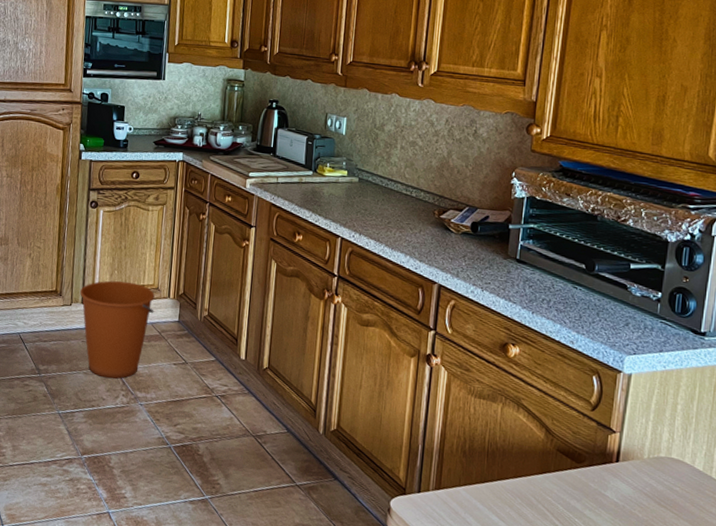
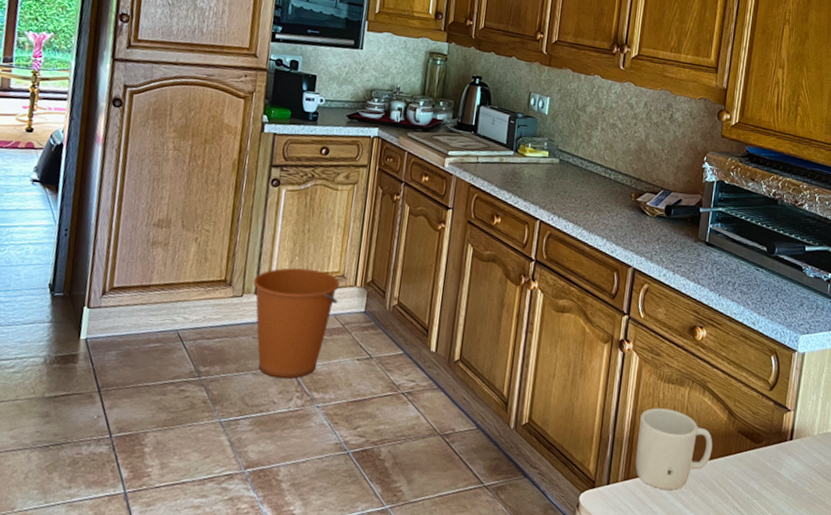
mug: none [446,422,529,503] -> present [634,408,713,490]

